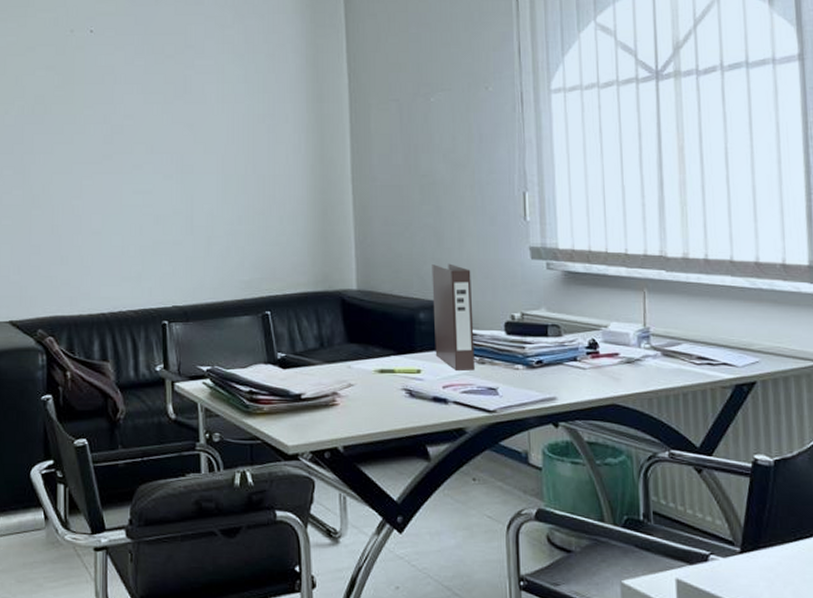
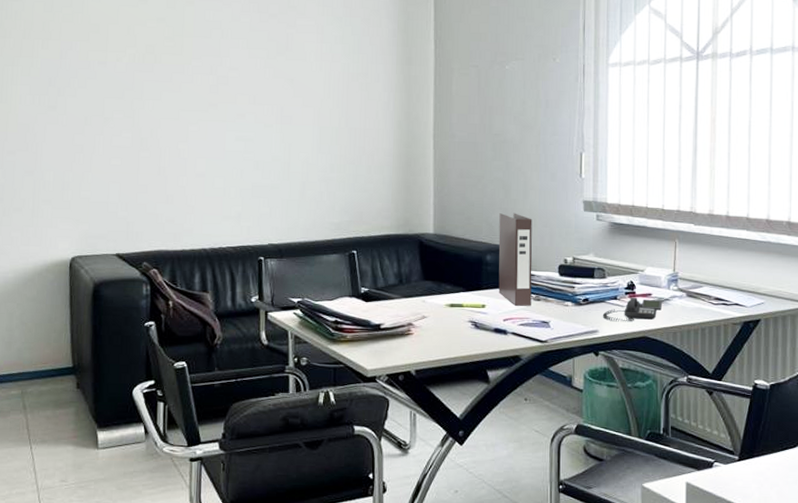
telephone: none [560,357,633,388] -> present [602,297,663,322]

